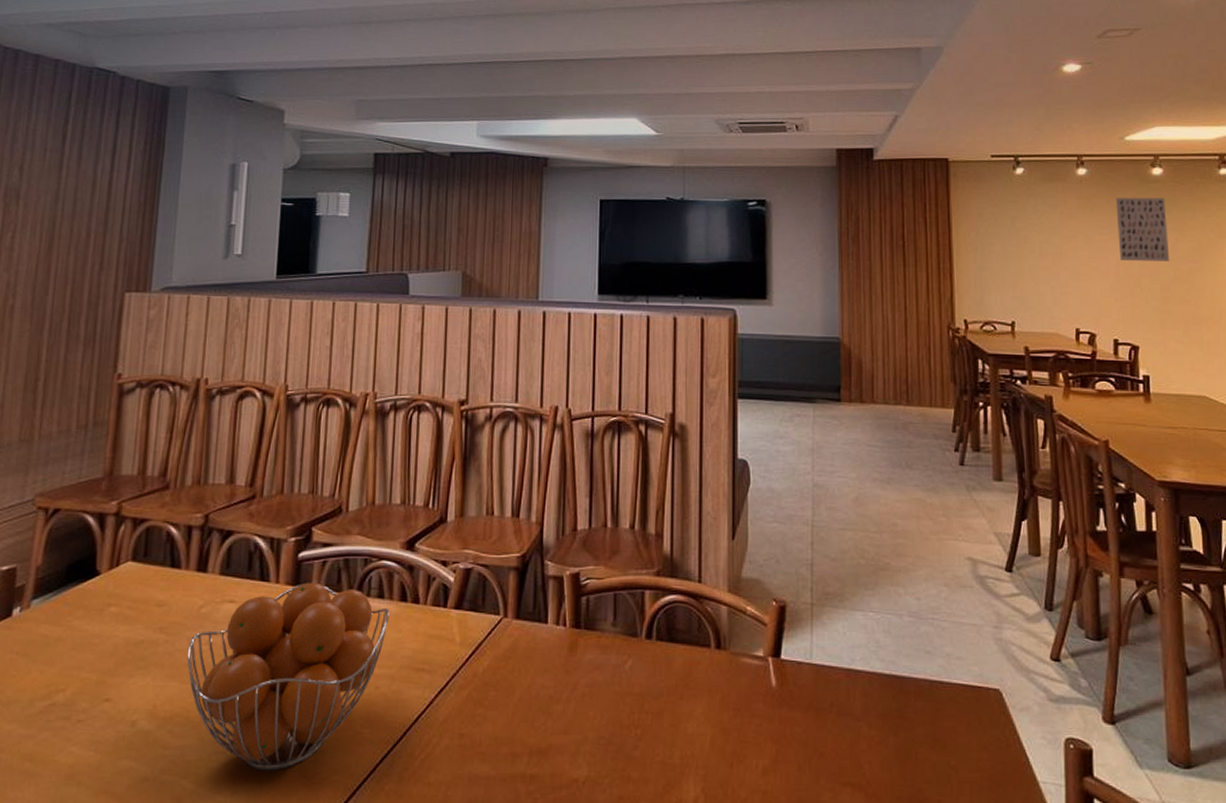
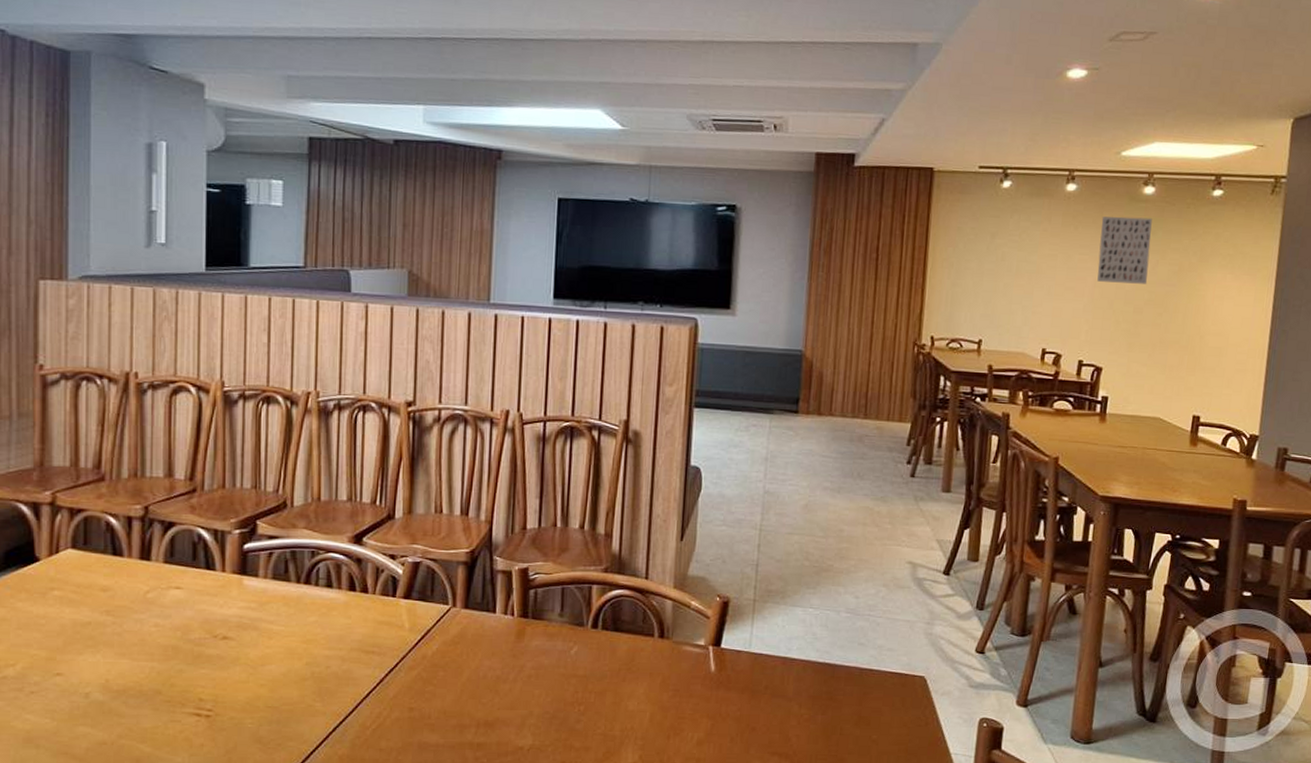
fruit basket: present [187,582,389,771] -> none [136,571,338,738]

